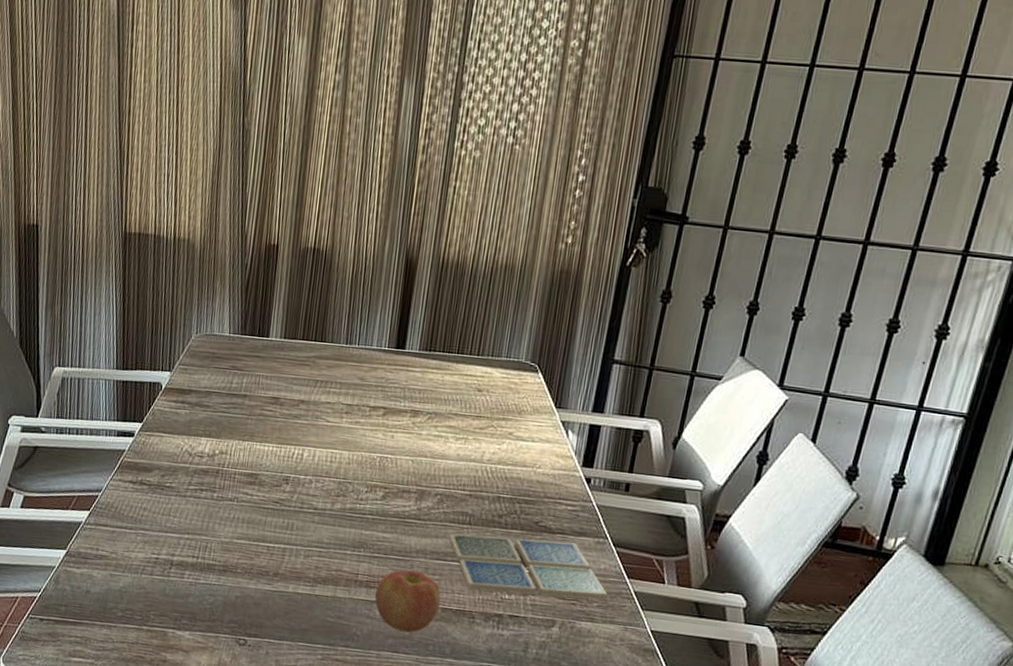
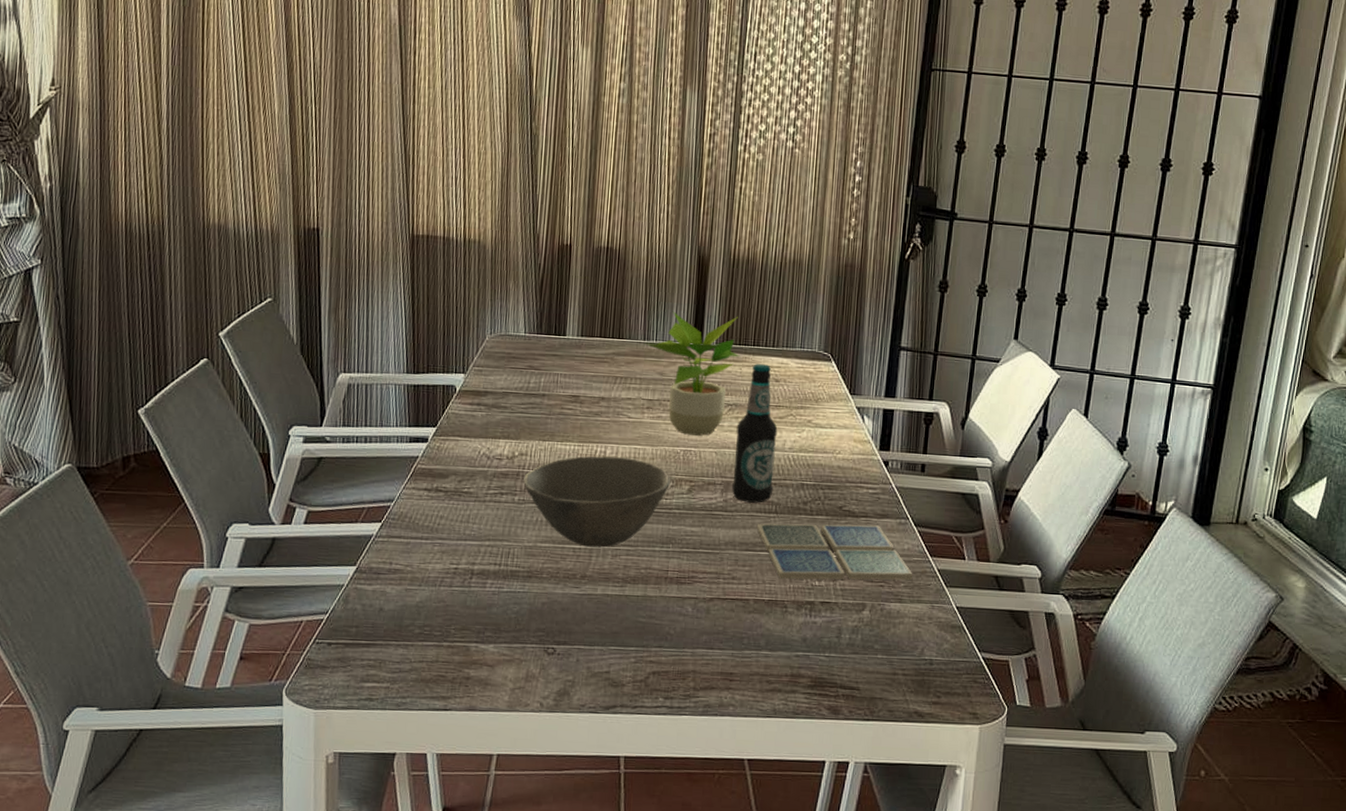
bowl: none [222,457,365,548] -> present [523,456,670,548]
potted plant: none [346,315,444,443] -> present [644,311,740,436]
apple: present [375,569,441,632] -> none [686,563,752,627]
bottle: none [426,372,477,514] -> present [732,364,778,503]

